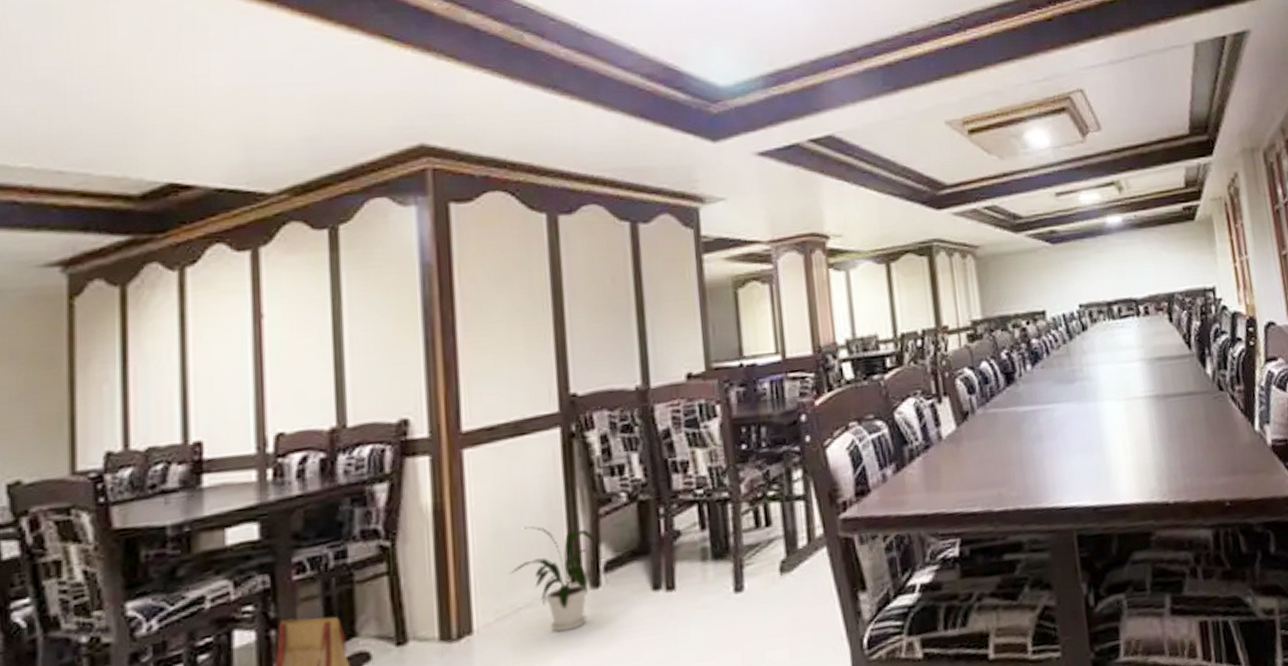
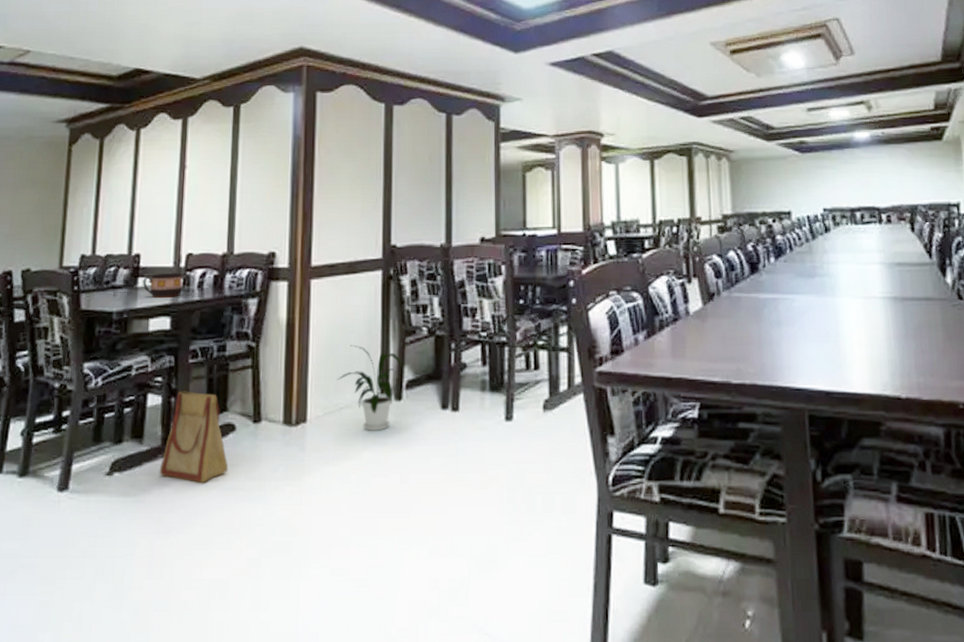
cup: none [210,460,274,499] -> present [143,272,183,298]

